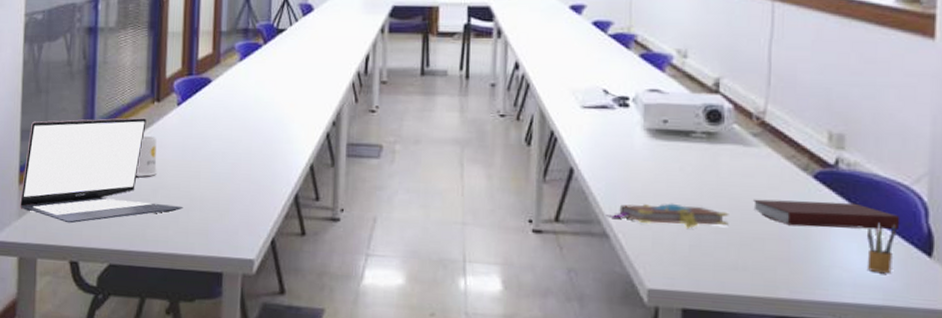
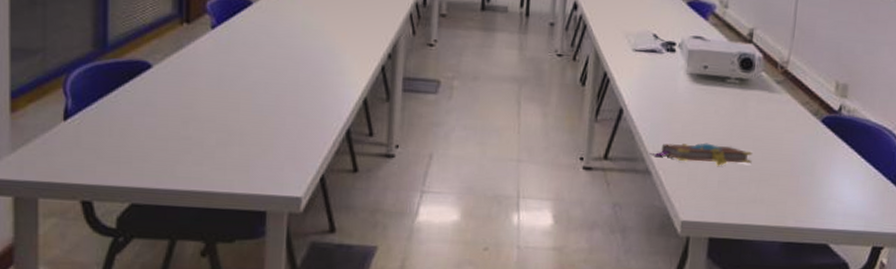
laptop: present [20,117,183,224] -> none [13,38,220,159]
mug: present [136,136,157,177] -> none [162,61,187,107]
notebook: present [752,199,901,230] -> none [772,140,883,168]
pencil box: present [866,222,897,274] -> none [855,161,880,205]

